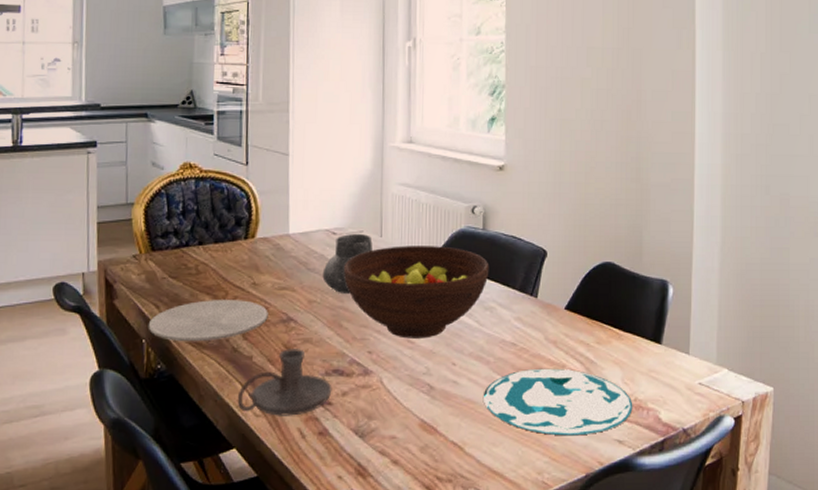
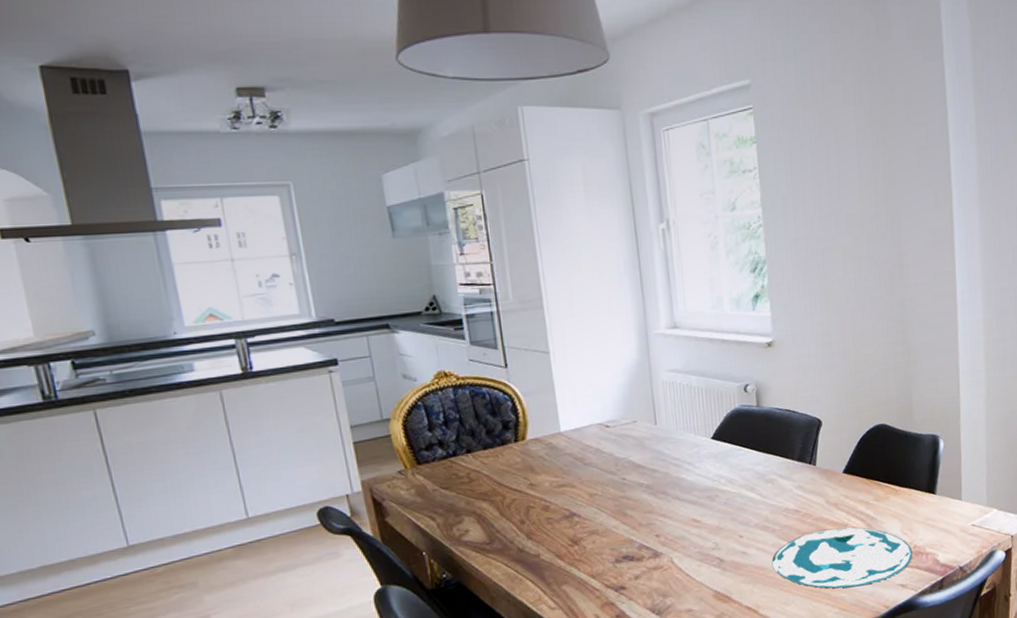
plate: present [148,300,268,342] -> none [426,501,551,550]
candle holder: present [237,349,332,416] -> none [529,541,625,607]
vase: present [322,234,373,295] -> none [600,424,648,484]
fruit bowl: present [343,246,489,339] -> none [621,426,767,519]

